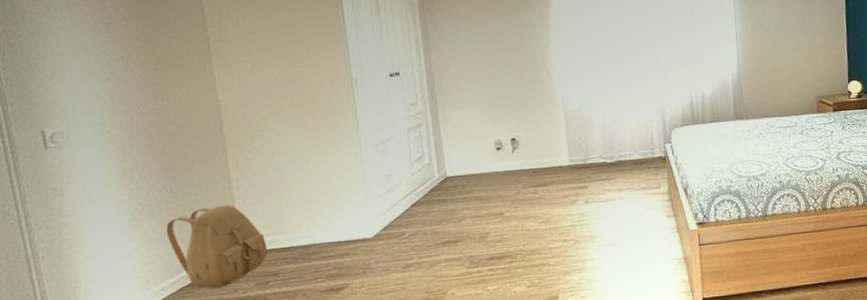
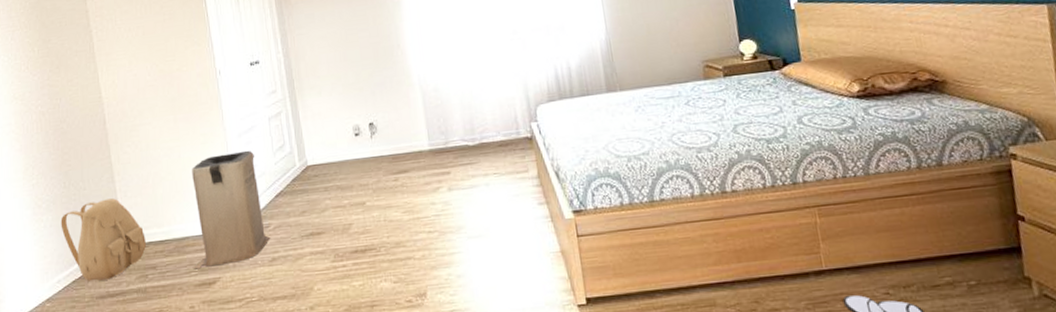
laundry basket: none [319,160,404,276] -> present [192,150,270,270]

